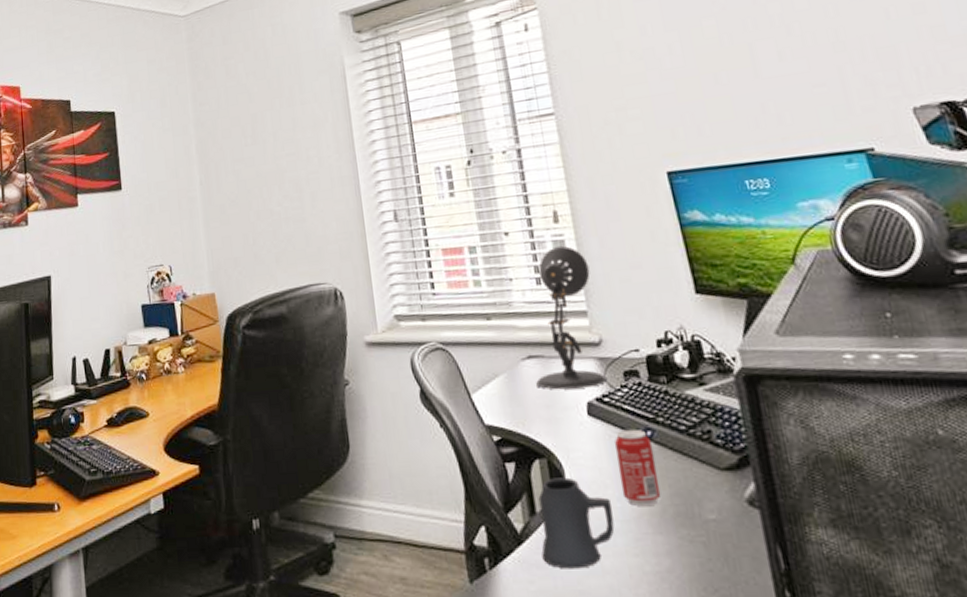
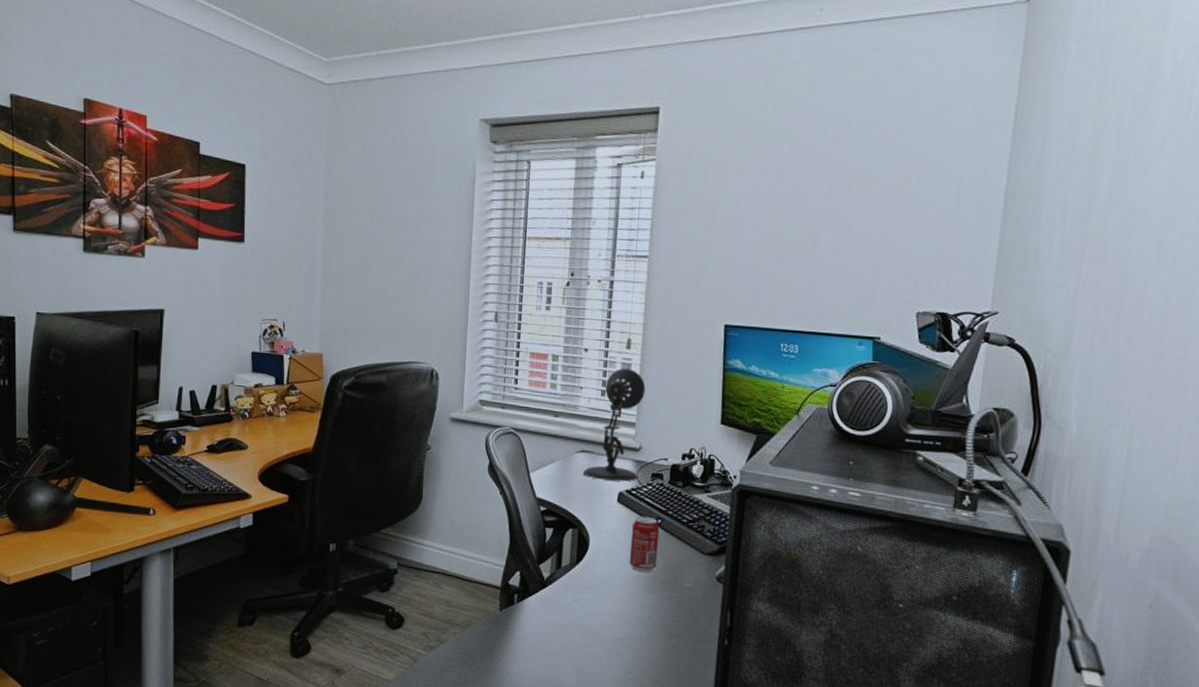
mug: present [538,477,615,569] -> none [559,543,619,610]

